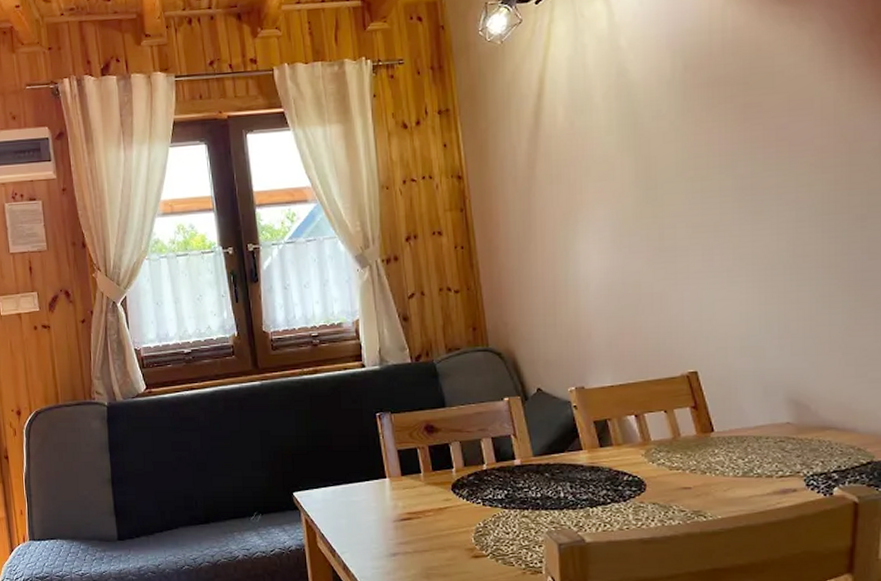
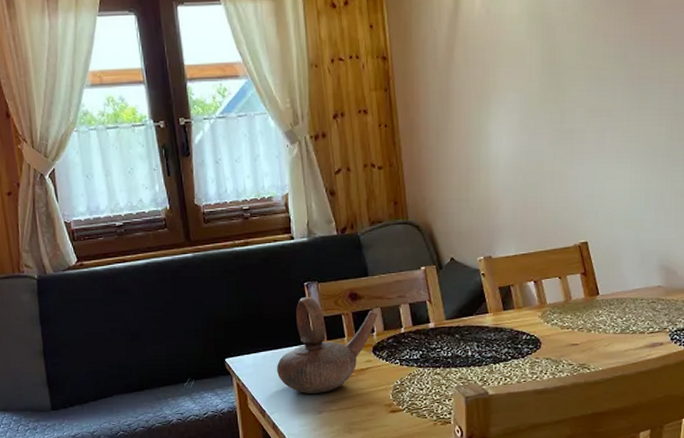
teapot: none [348,428,457,533] -> present [277,296,378,394]

